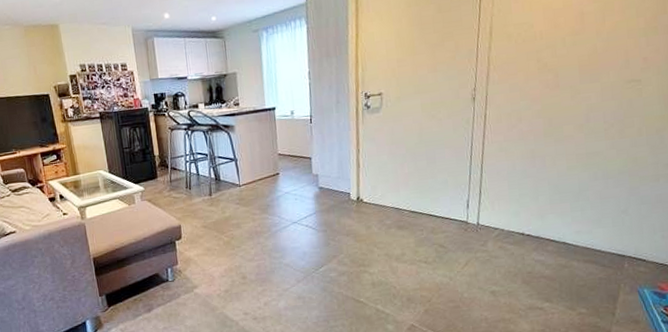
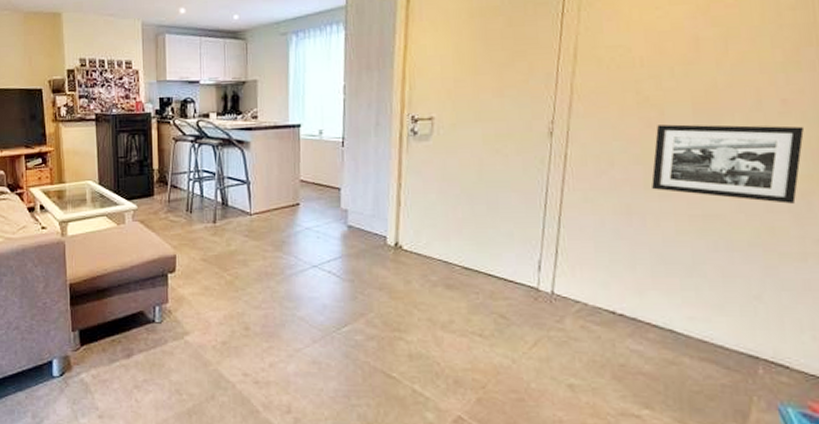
picture frame: none [549,78,659,139] -> present [651,124,804,204]

